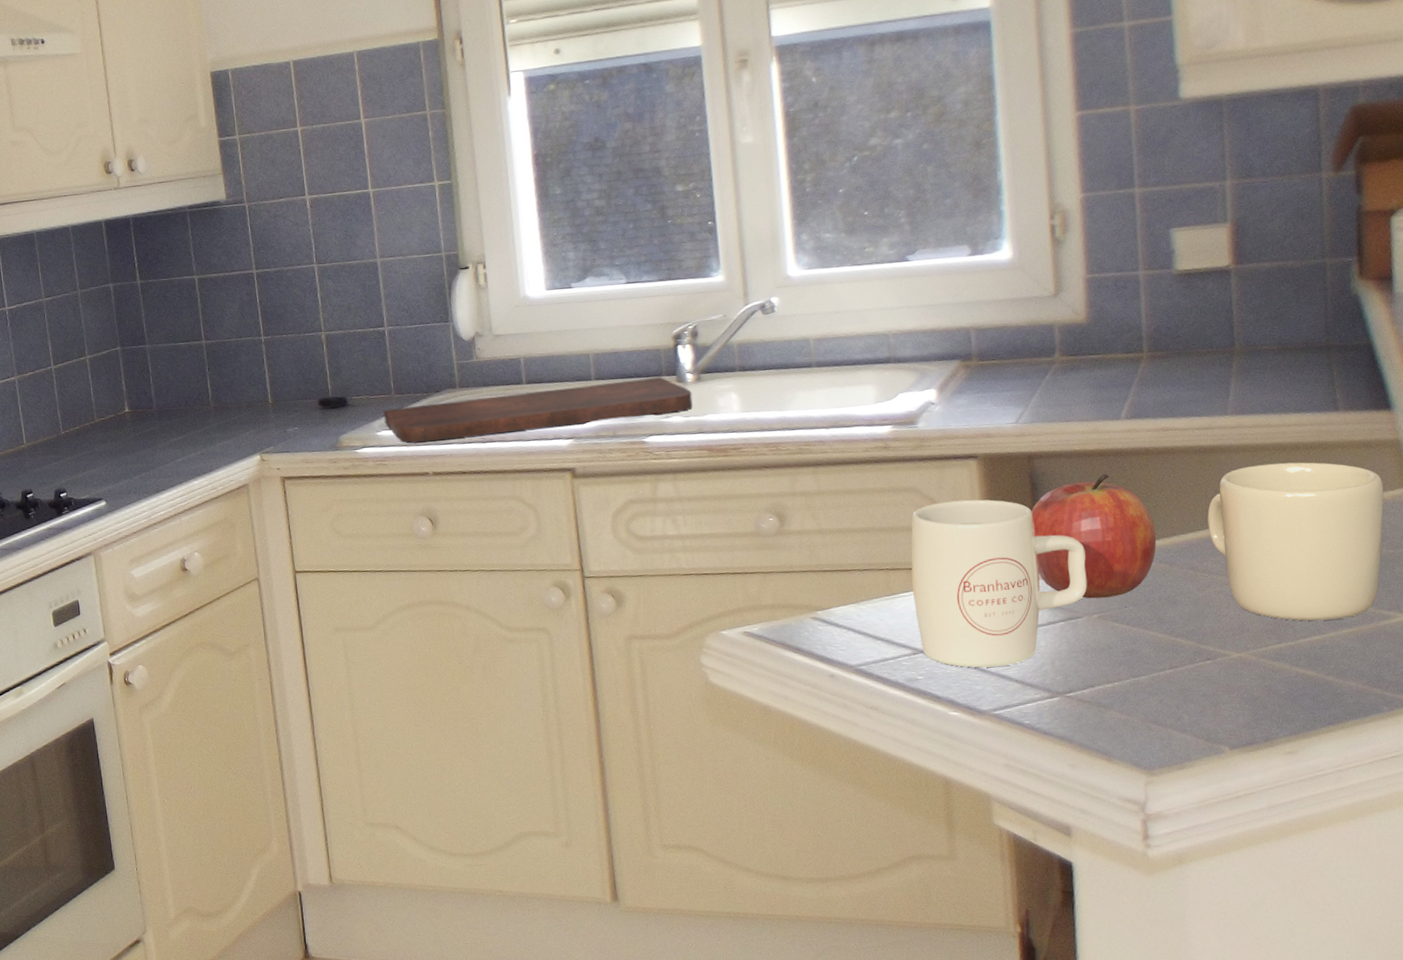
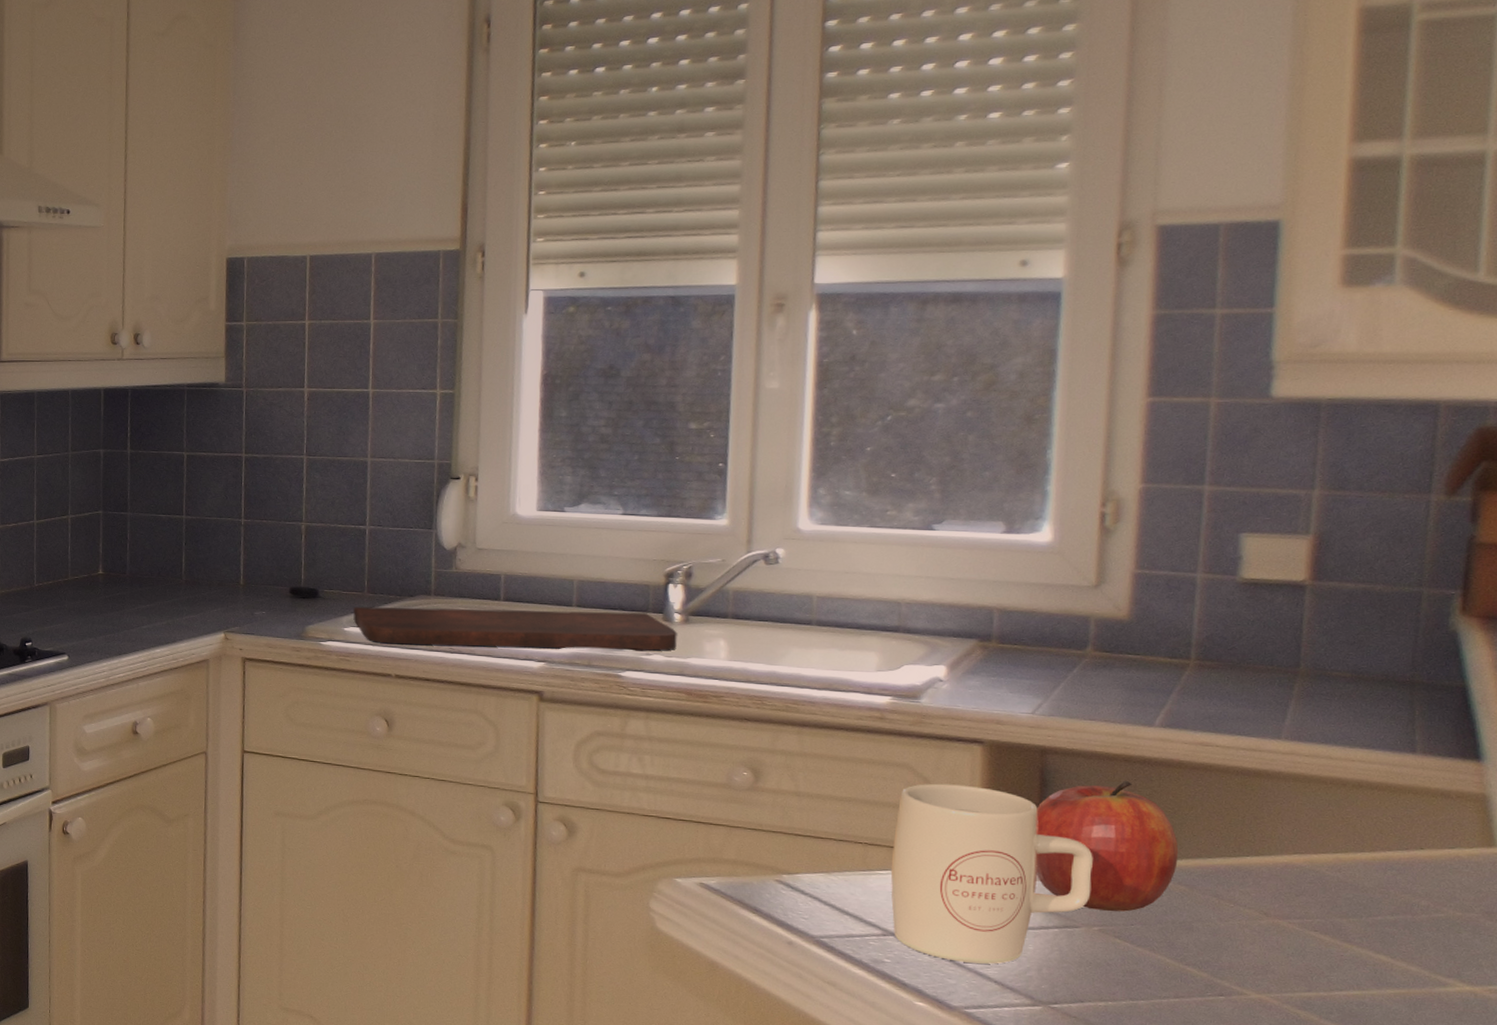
cup: present [1207,462,1384,621] -> none [1241,797,1459,978]

